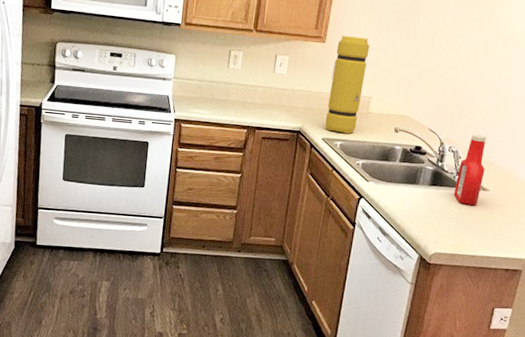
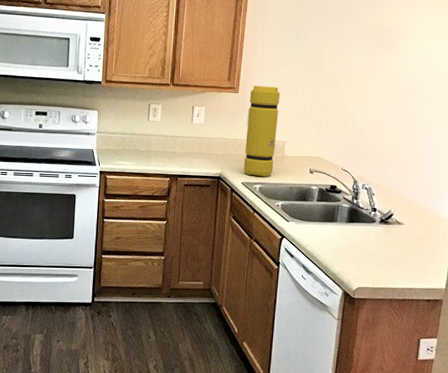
ketchup bottle: present [454,134,487,205] -> none [371,171,398,239]

